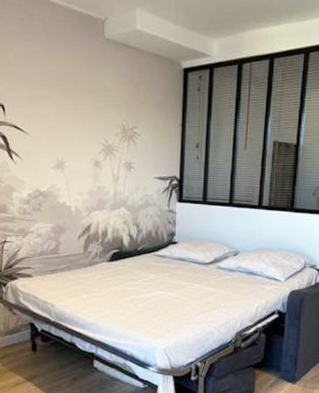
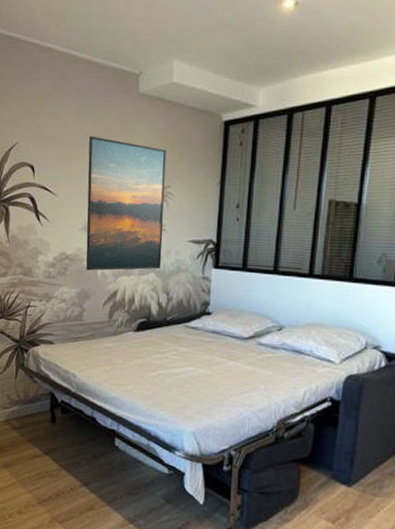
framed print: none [58,77,132,207] -> present [86,136,166,271]

